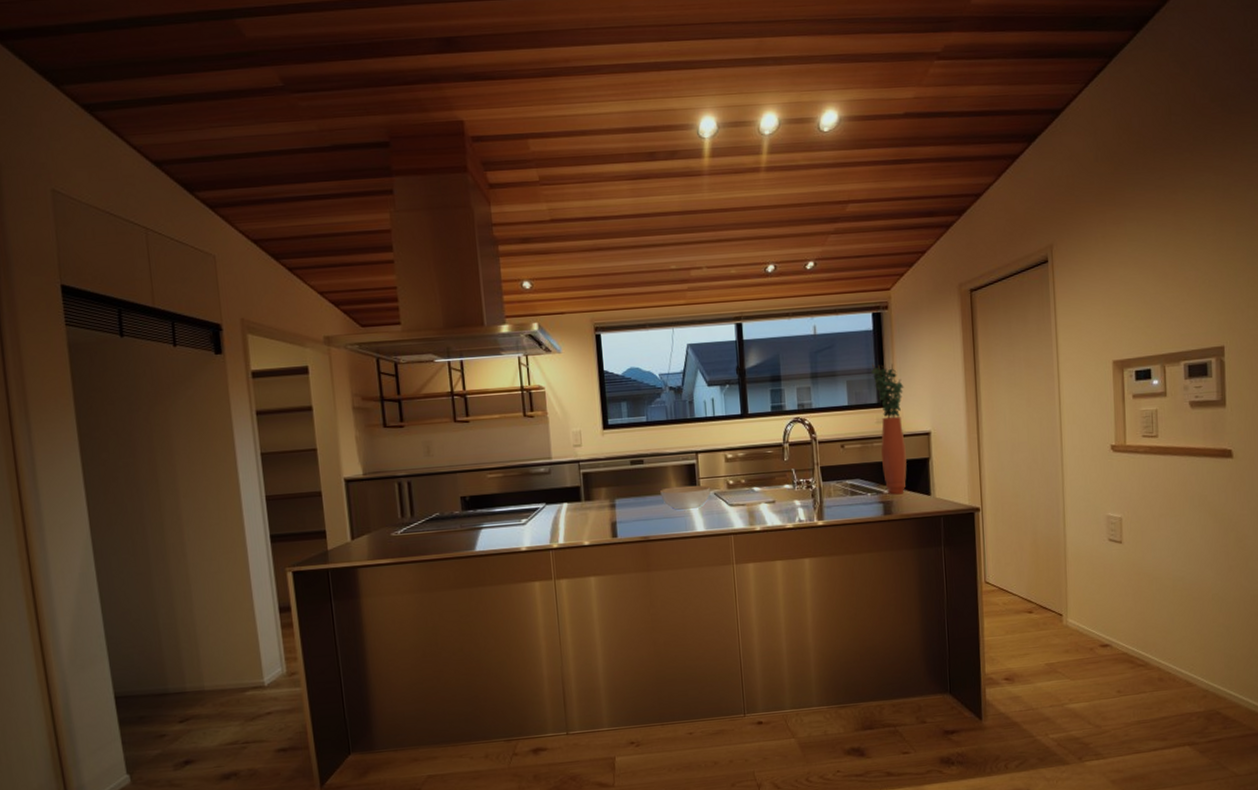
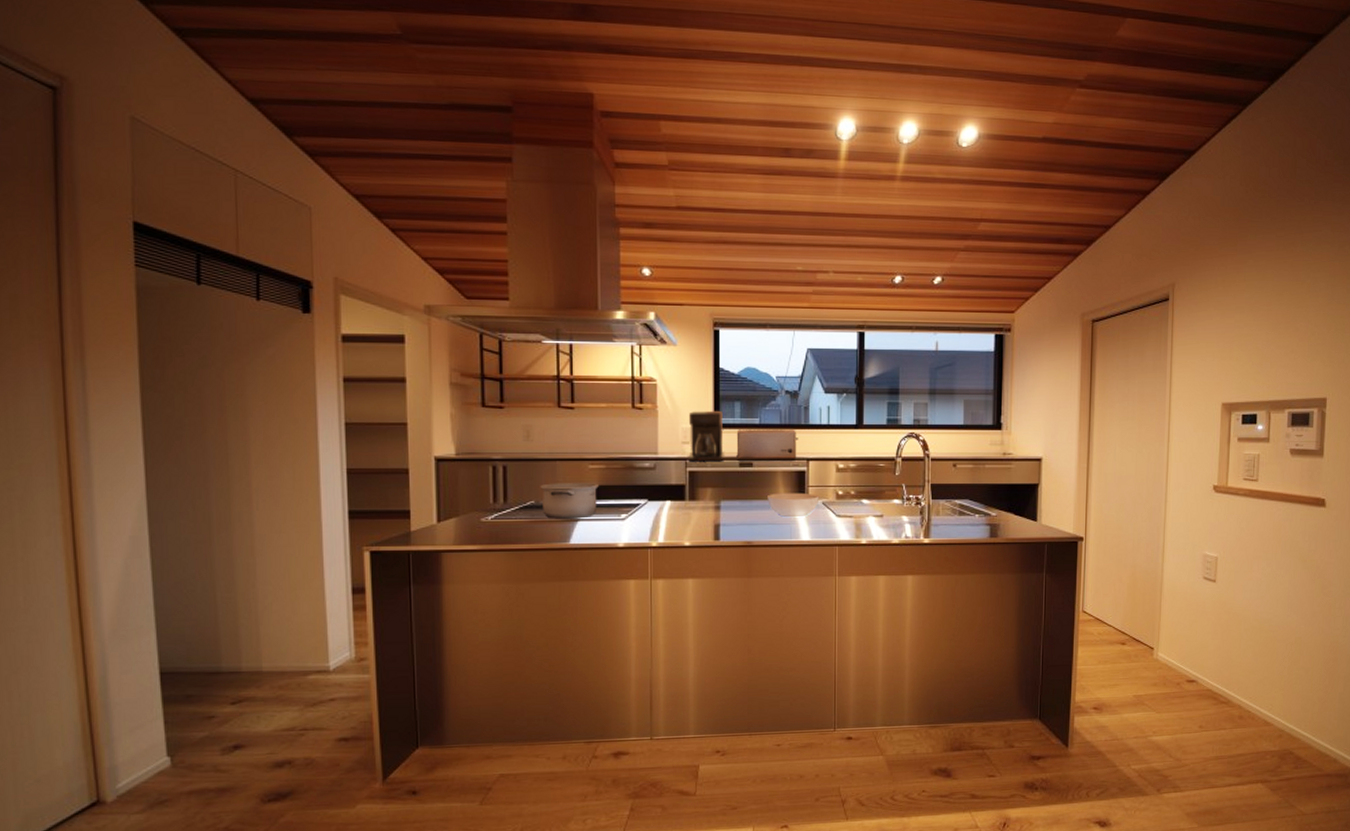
cooking pot: none [443,491,498,529] -> present [540,483,599,519]
coffee maker: none [578,411,616,464] -> present [687,410,725,462]
toaster: none [625,424,686,460] -> present [736,429,799,462]
vase: present [871,363,907,495] -> none [989,384,1020,518]

